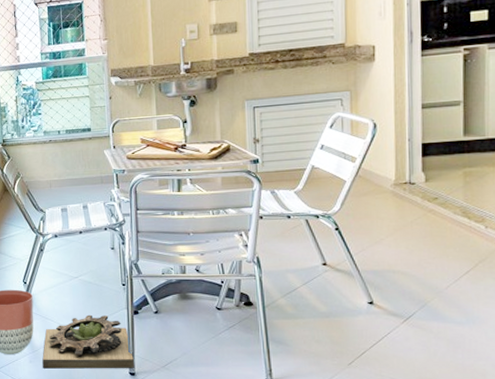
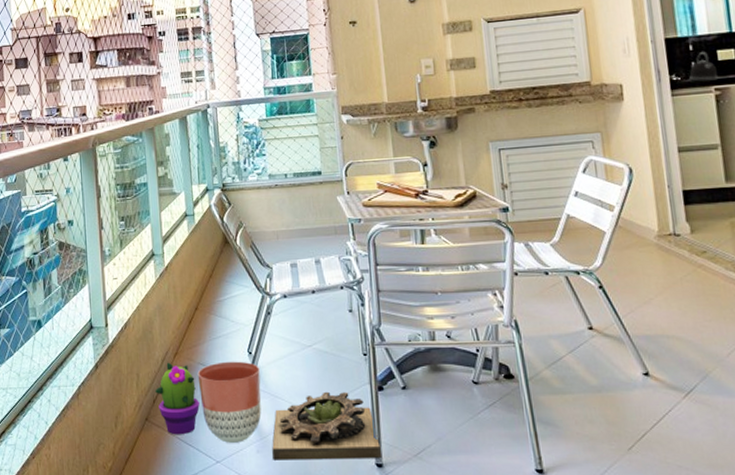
kettle: none [440,13,468,42] -> present [689,52,718,82]

